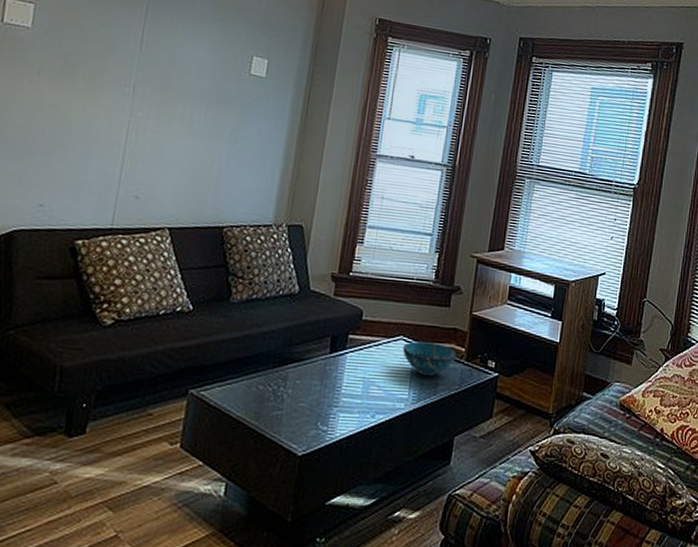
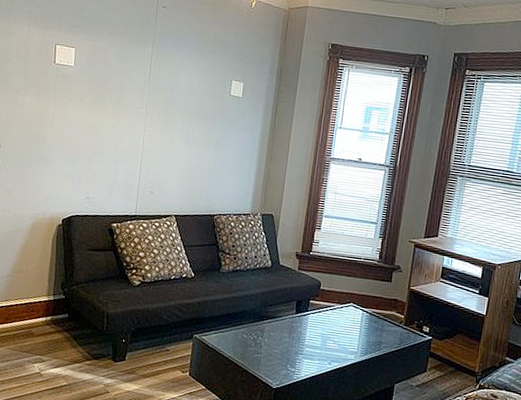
decorative bowl: present [403,340,457,375] -> none [353,307,397,335]

